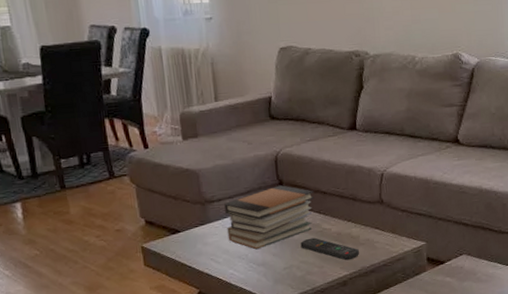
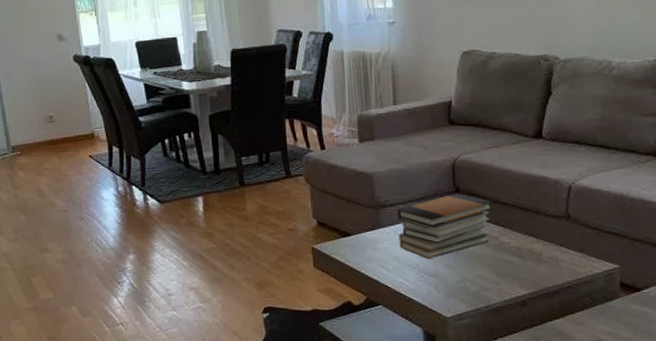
remote control: present [300,237,359,261] -> none [476,251,541,279]

